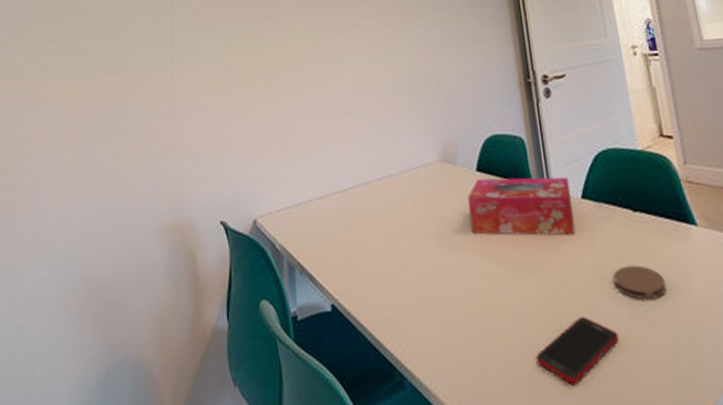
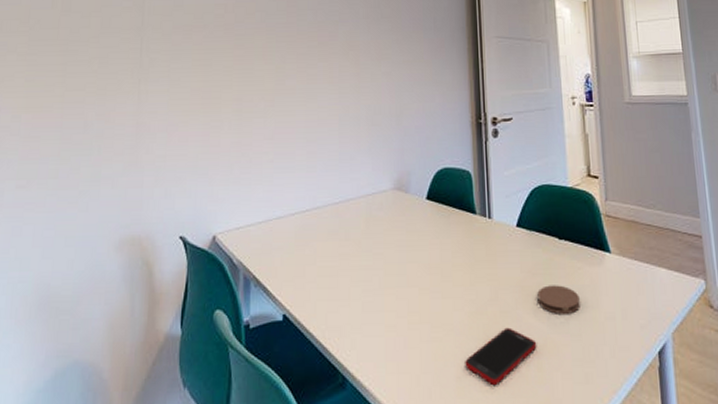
tissue box: present [468,176,575,235] -> none [417,206,509,258]

